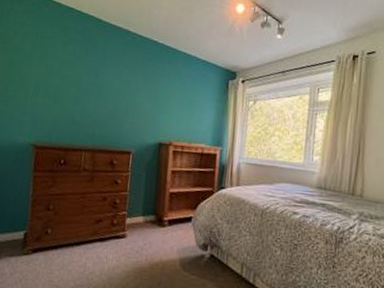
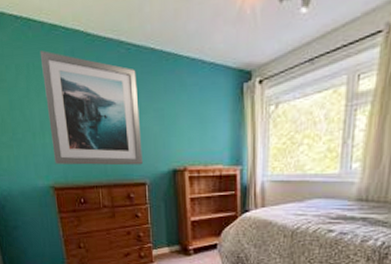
wall art: none [42,25,139,135] -> present [39,50,143,166]

